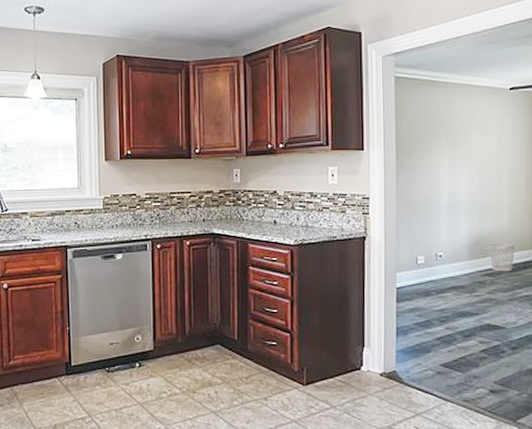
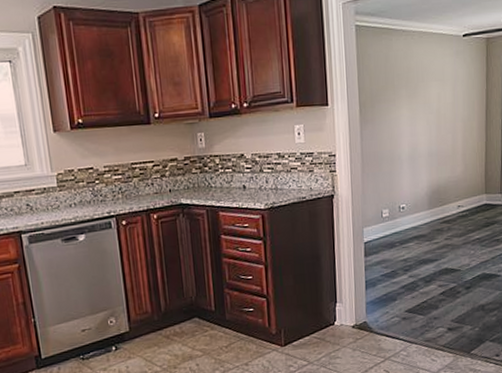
wastebasket: present [489,243,515,272] -> none [446,190,468,219]

